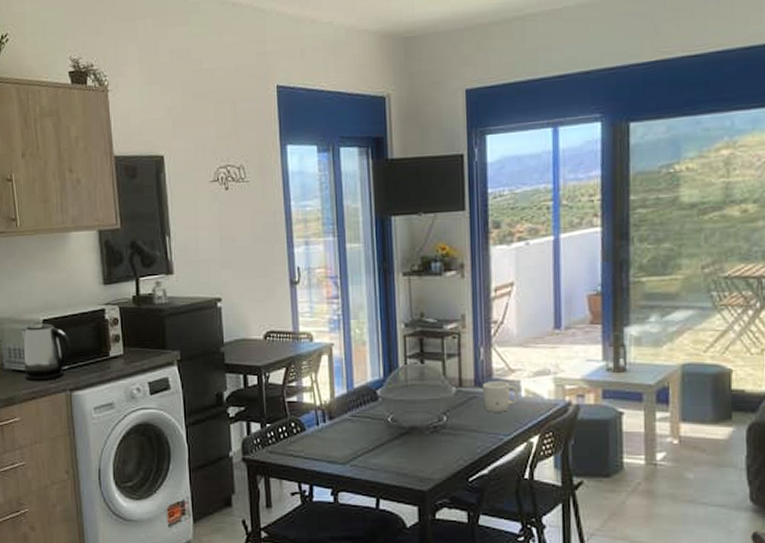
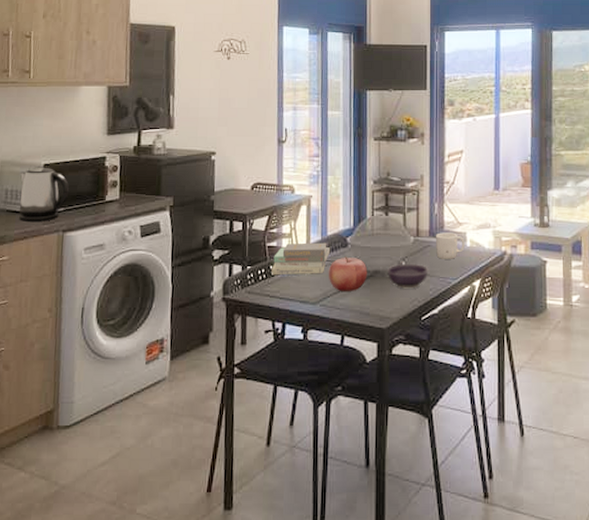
books: none [294,396,358,434] -> present [272,242,330,276]
fruit: none [357,411,403,450] -> present [328,256,368,291]
bowl: none [426,419,475,447] -> present [388,264,429,289]

